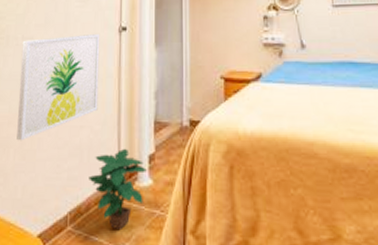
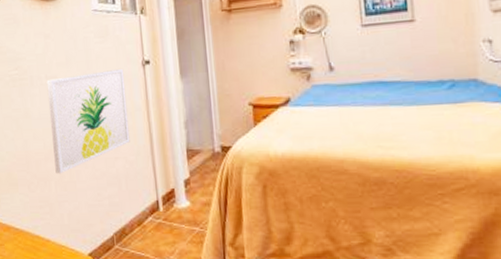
potted plant: present [89,148,148,231] -> none [129,175,185,247]

